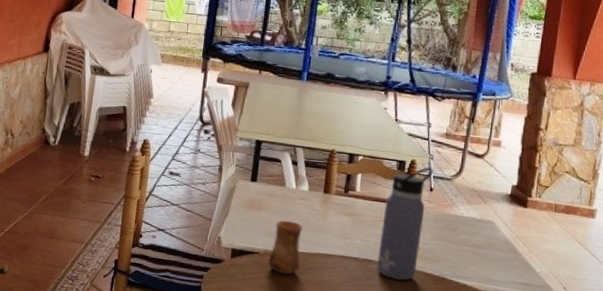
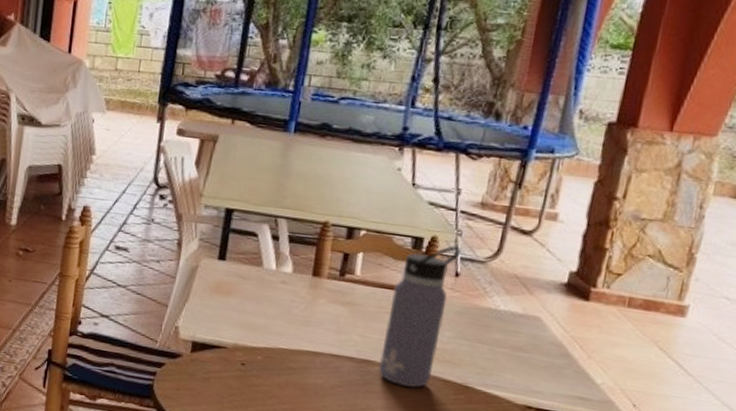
cup: present [268,220,302,275] -> none [238,308,283,375]

